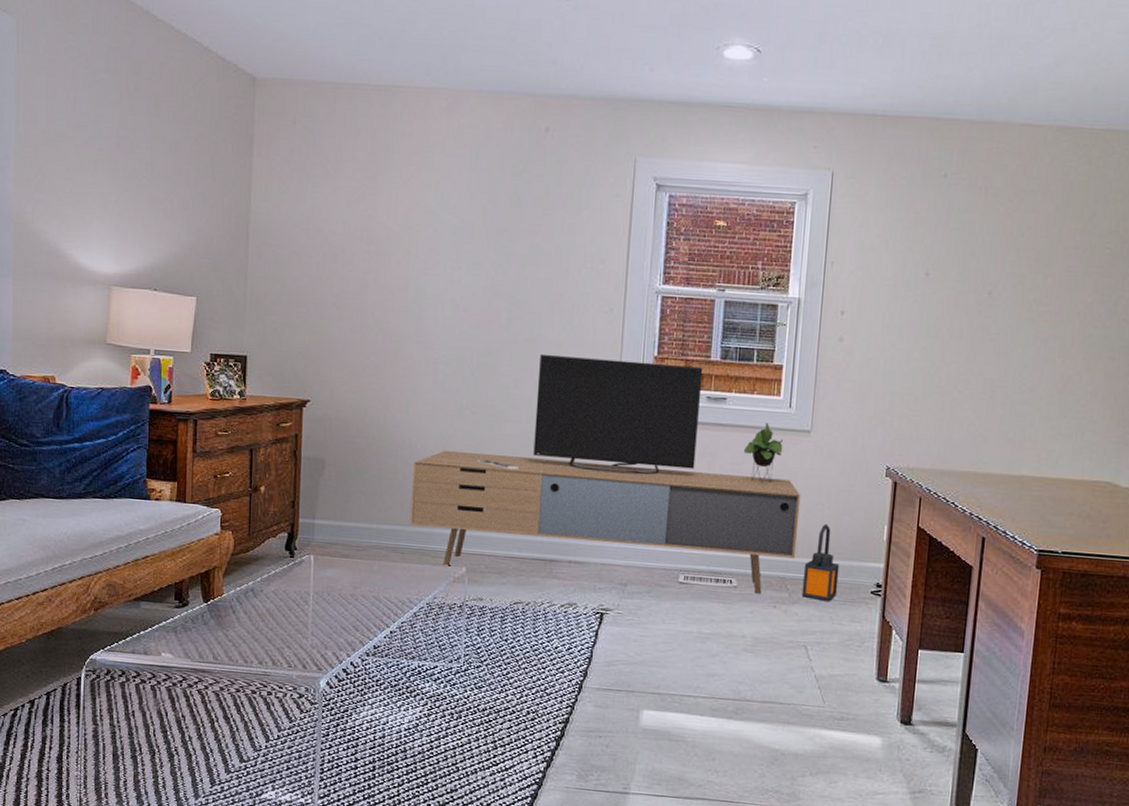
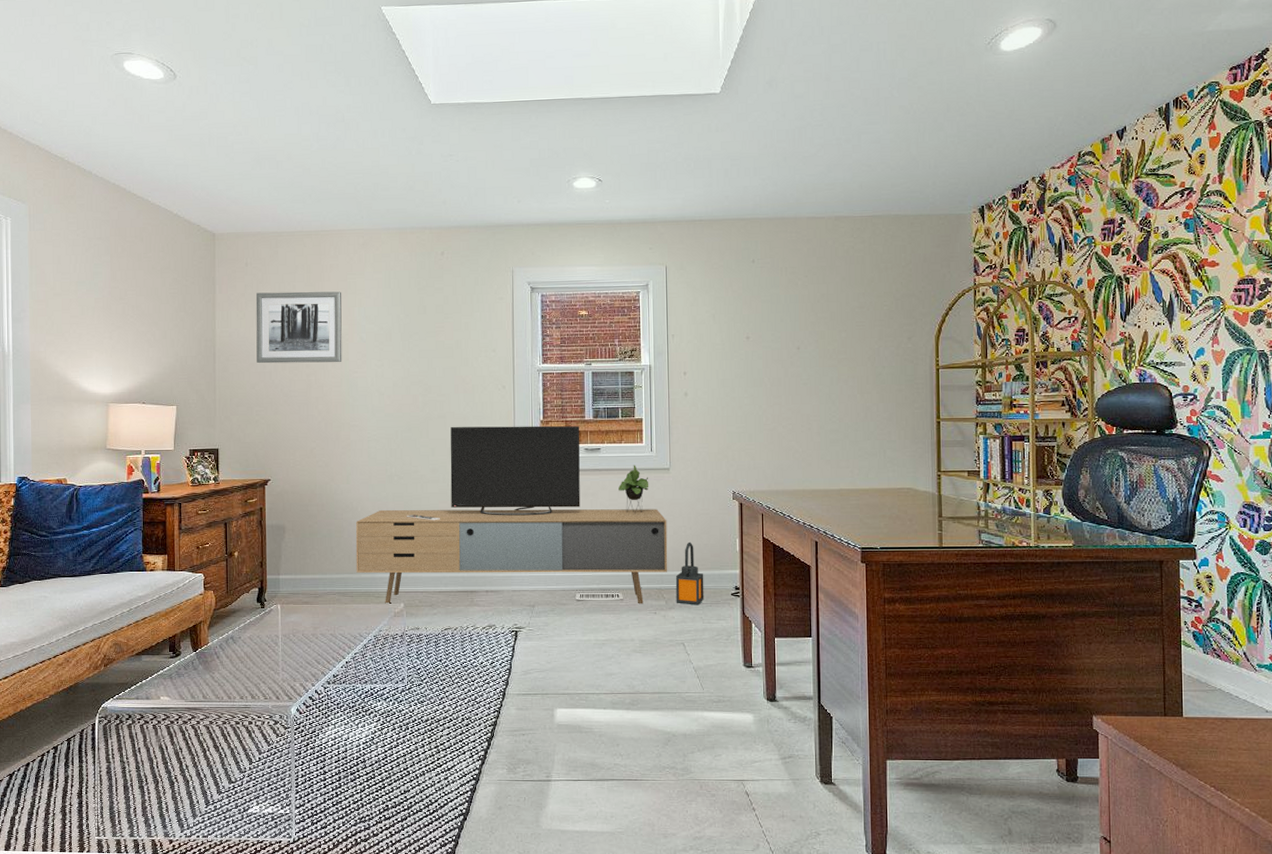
wall art: none [301,160,414,261] -> present [256,291,342,364]

